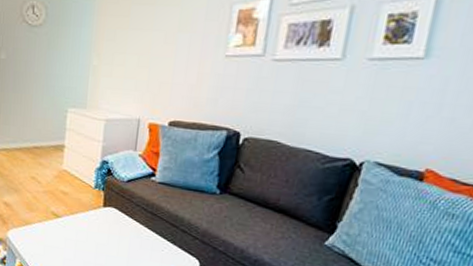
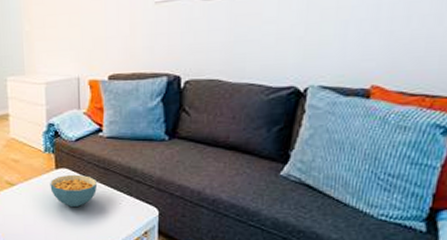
cereal bowl: none [95,214,142,249] -> present [50,174,97,208]

